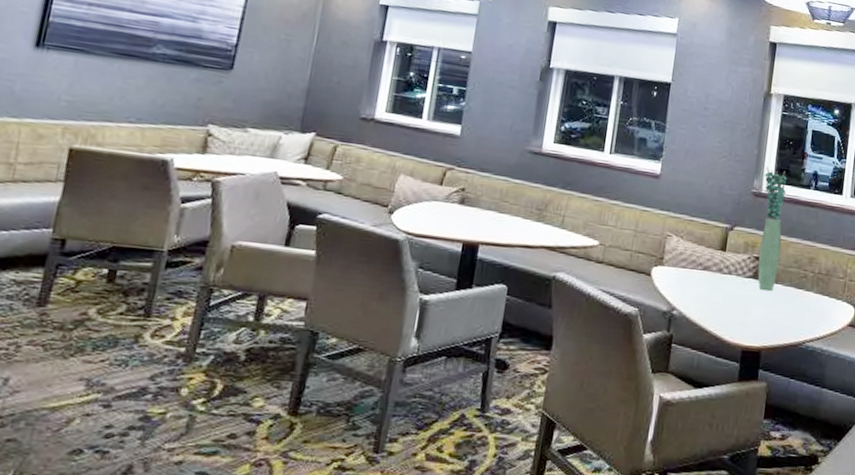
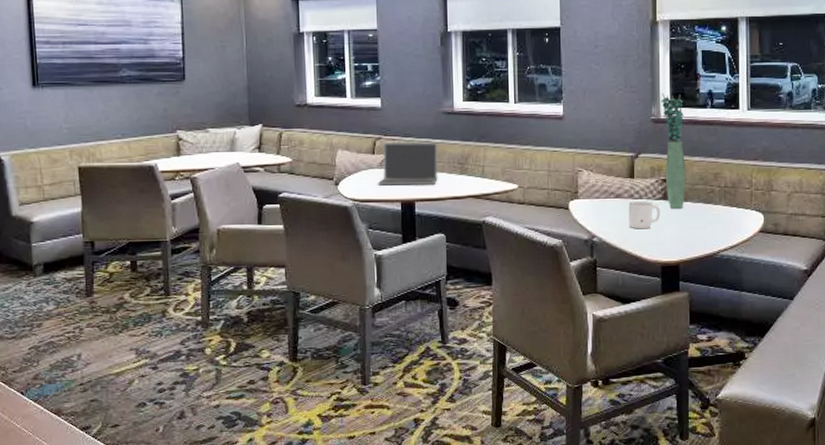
laptop: none [439,173,517,229] -> present [377,141,438,186]
mug: none [713,276,749,308] -> present [628,201,661,229]

